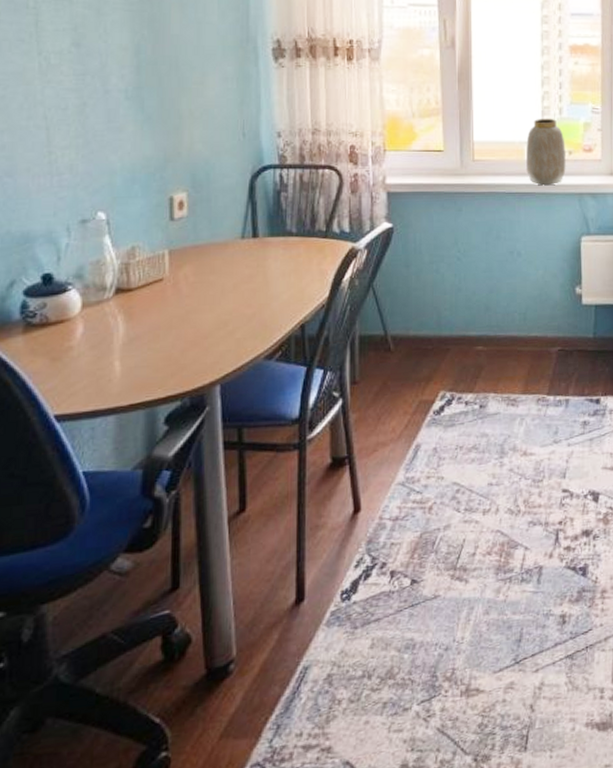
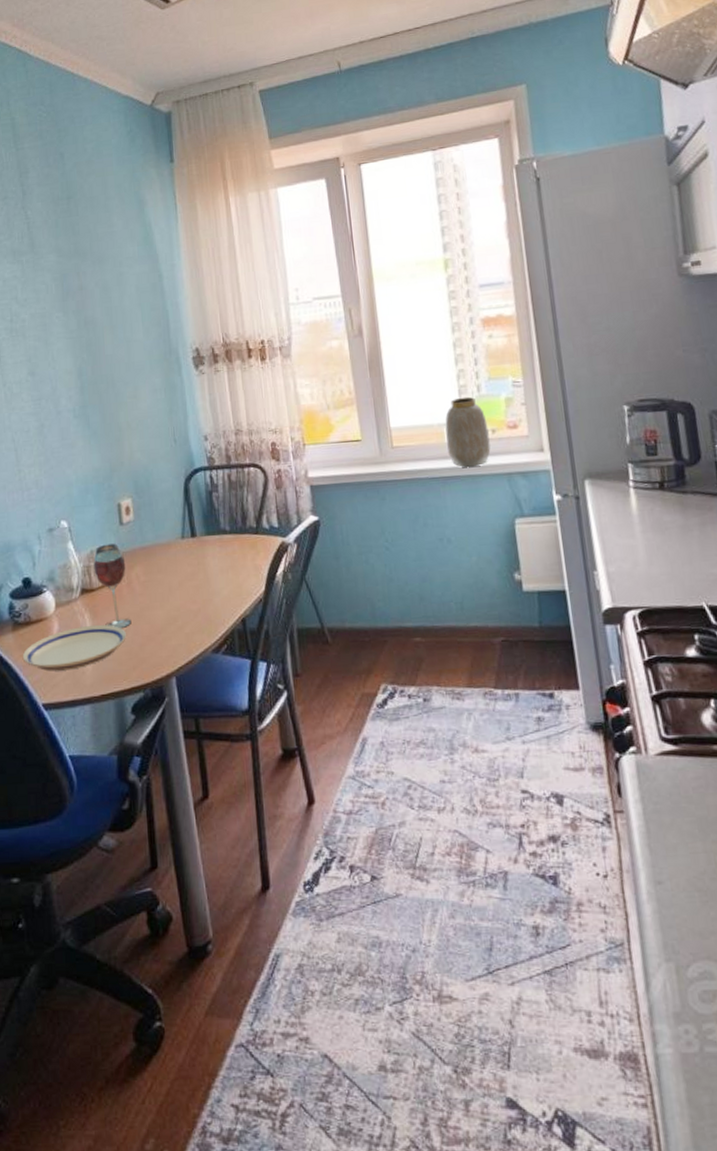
plate: none [33,327,166,379] -> present [22,624,126,671]
wineglass: none [133,240,174,332] -> present [93,543,132,628]

